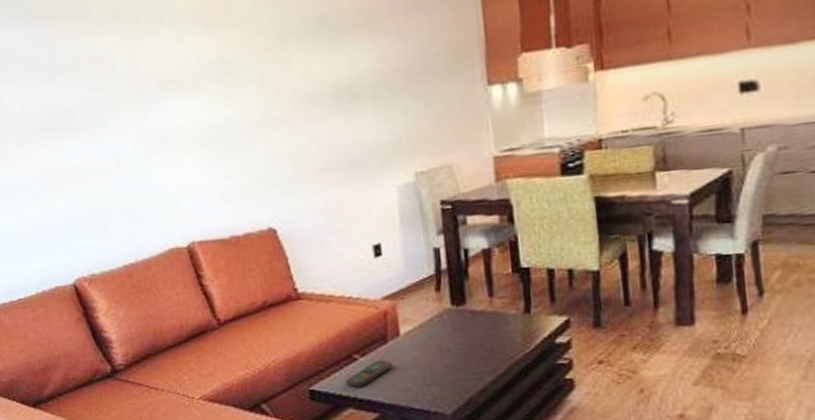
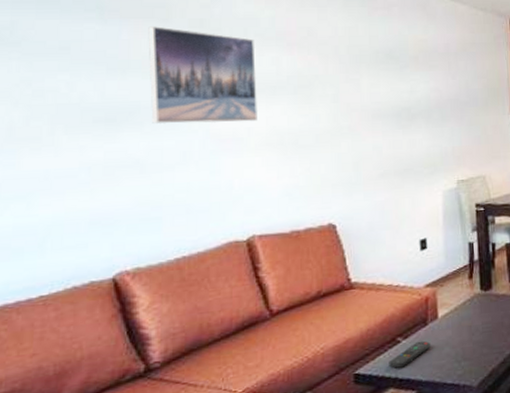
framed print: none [69,23,184,130] -> present [148,26,257,125]

